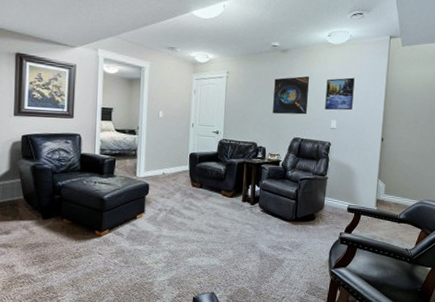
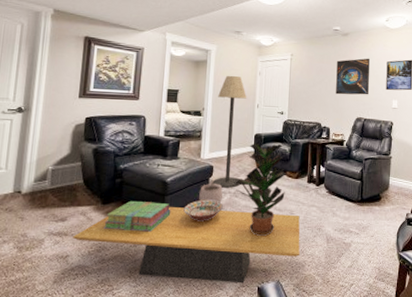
coffee table: none [17,222,234,294] -> present [73,206,300,284]
stack of books: none [46,216,109,245] -> present [104,200,171,232]
decorative bowl: none [121,216,159,237] -> present [183,199,223,221]
plant pot: none [136,197,159,220] -> present [199,179,223,203]
floor lamp: none [148,93,182,206] -> present [212,75,247,188]
potted plant: none [168,160,221,251] -> present [233,141,286,236]

